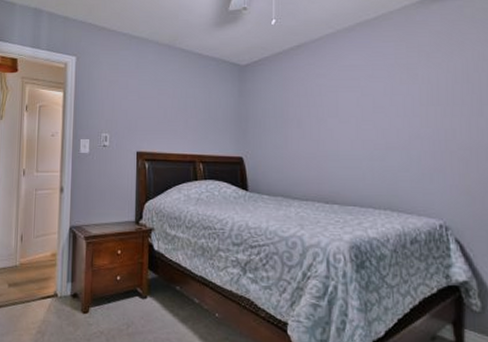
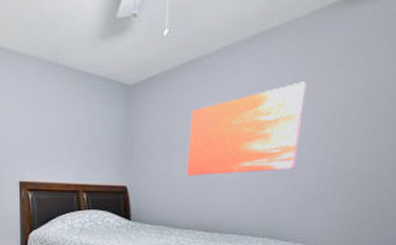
wall art: none [301,63,408,147] -> present [186,81,307,175]

